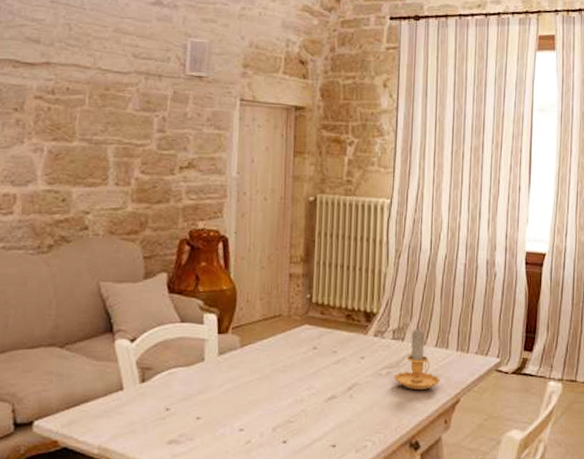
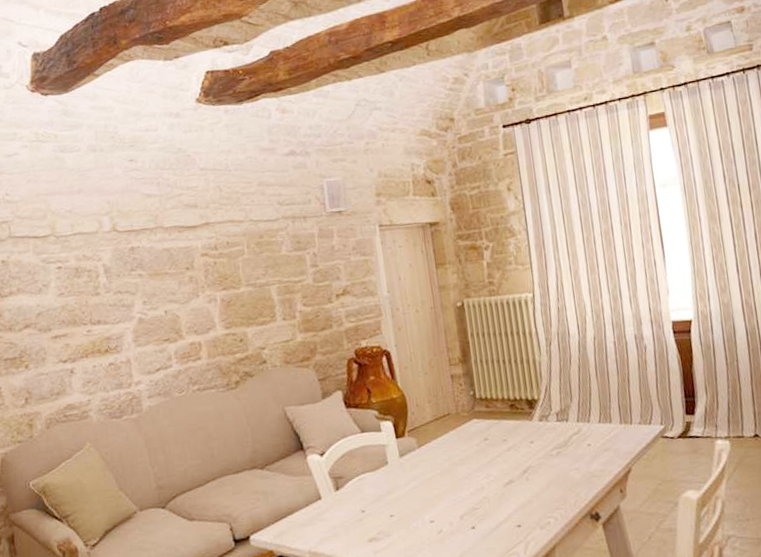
candle: present [394,326,440,390] -> none [565,406,609,465]

